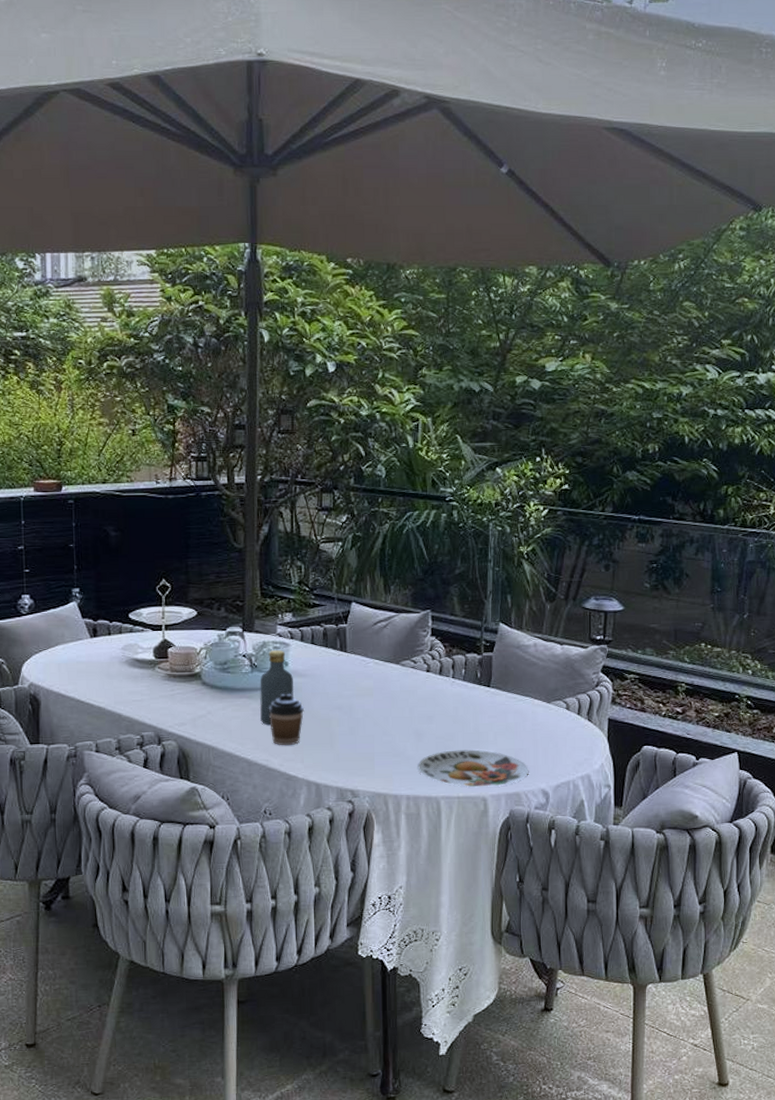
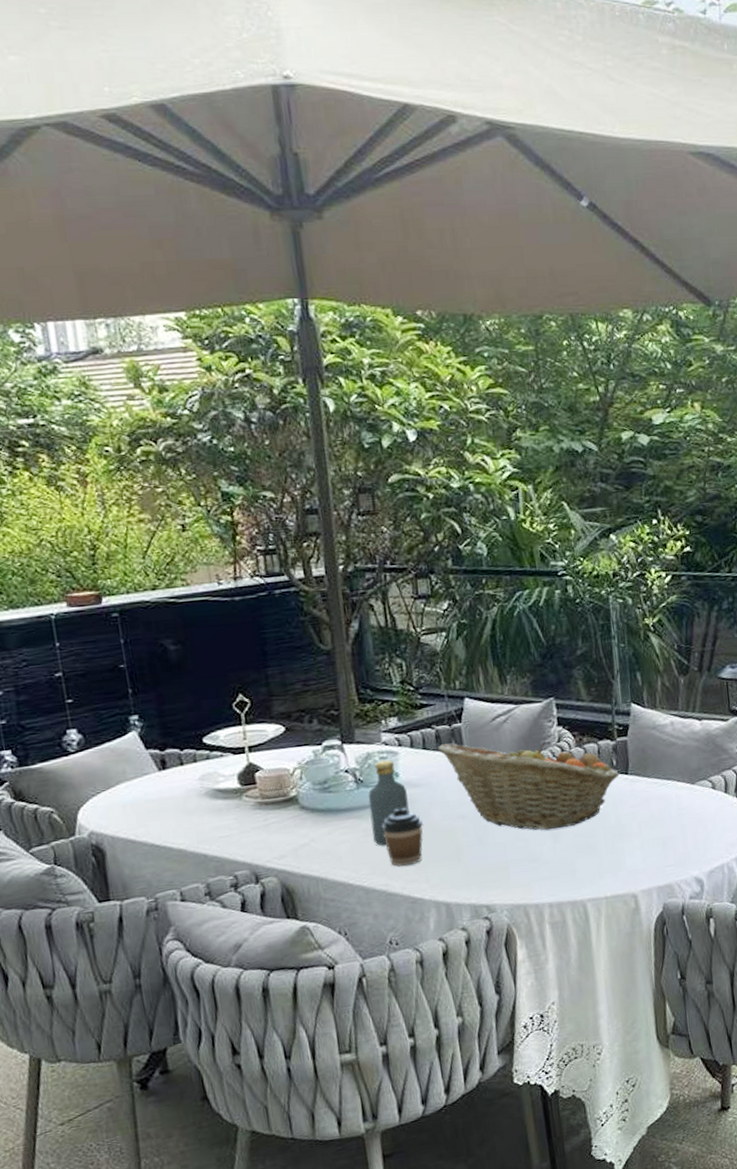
fruit basket: none [323,641,482,729] -> present [437,739,619,831]
plate: present [418,749,529,788] -> none [557,843,680,885]

